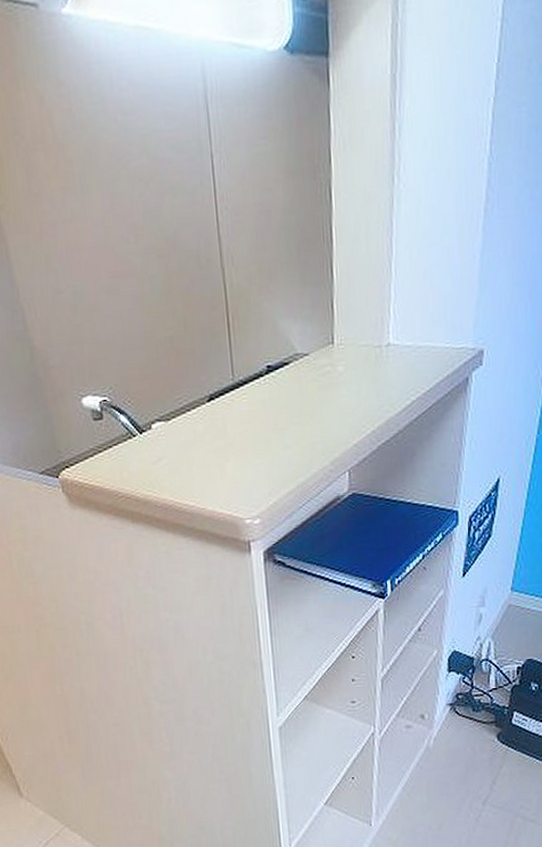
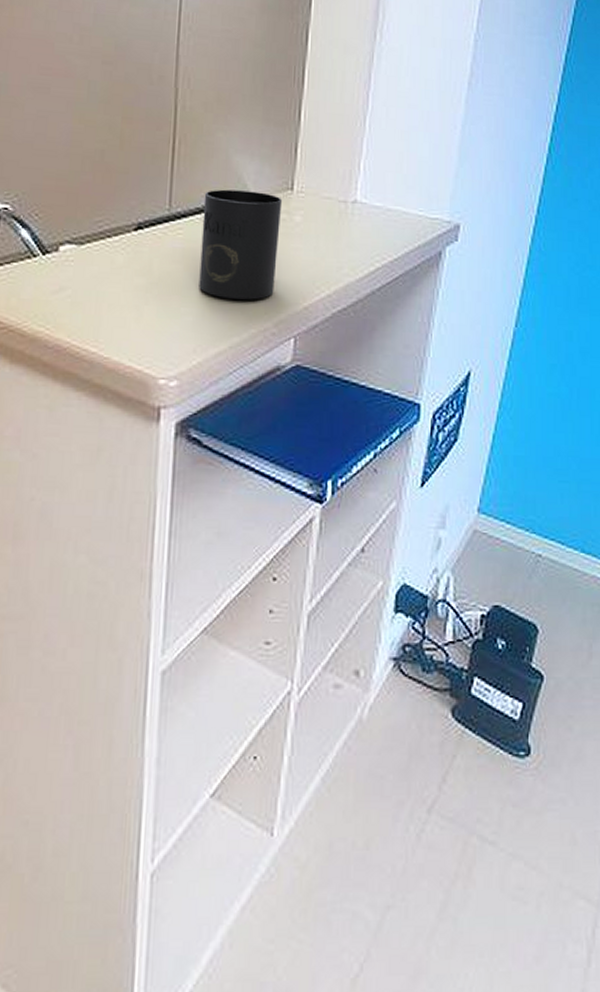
mug: none [259,350,328,447] -> present [199,189,283,300]

